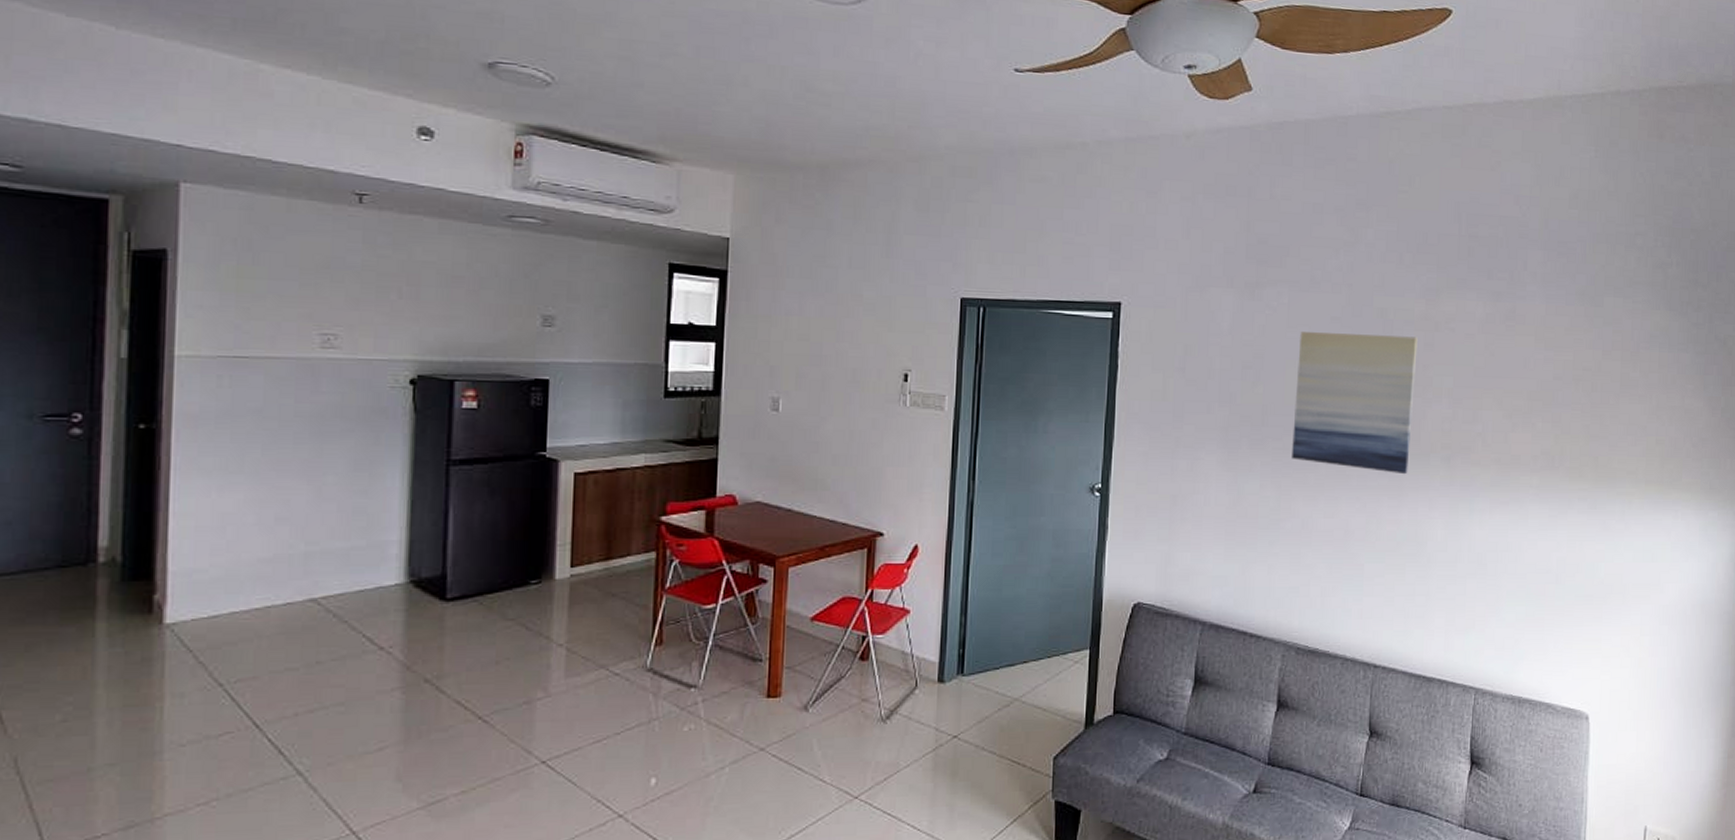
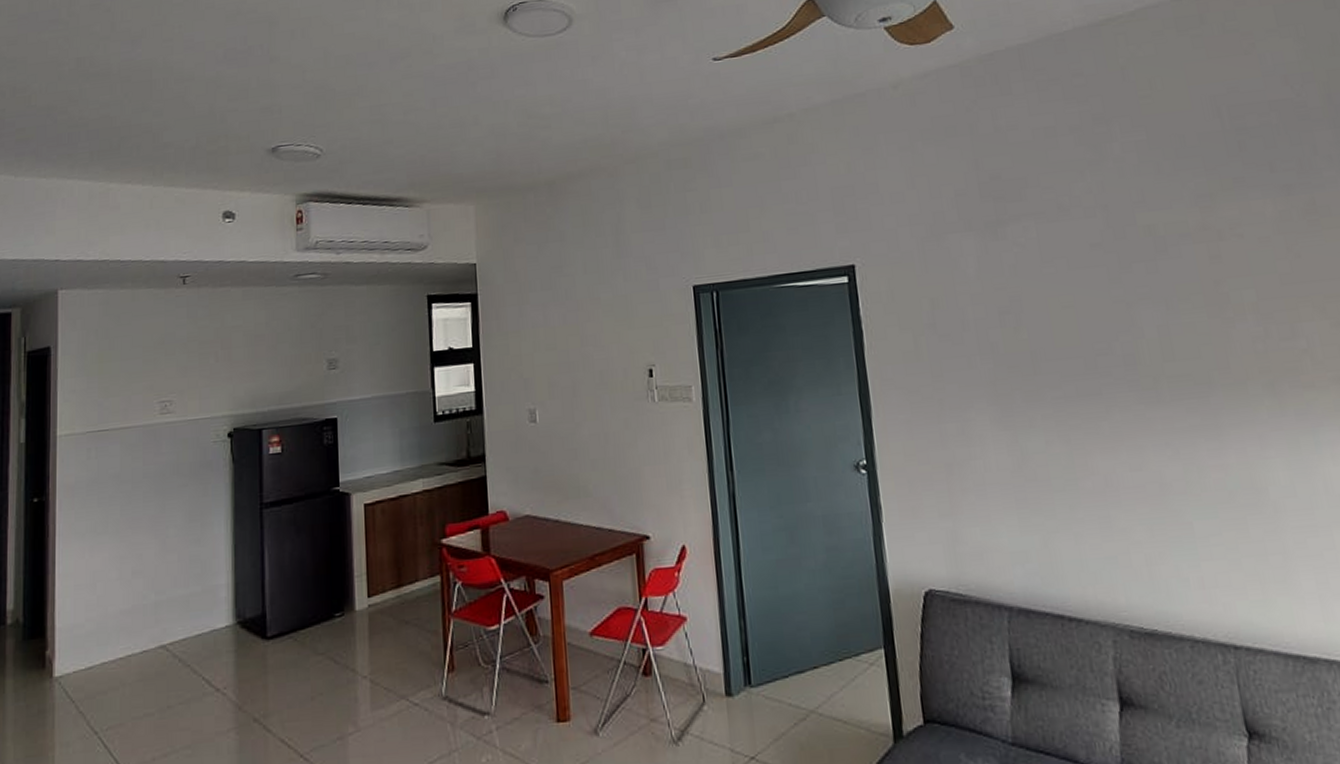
wall art: present [1292,332,1418,475] -> none [1058,250,1224,410]

